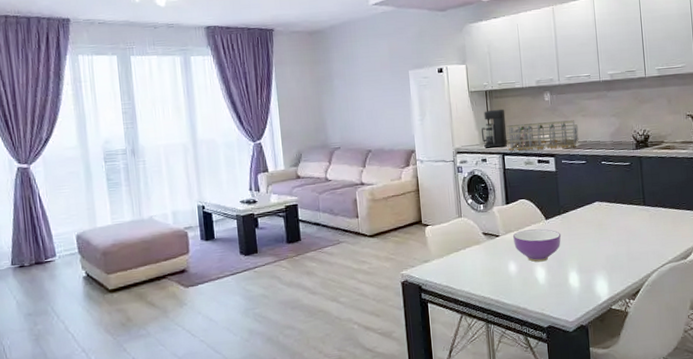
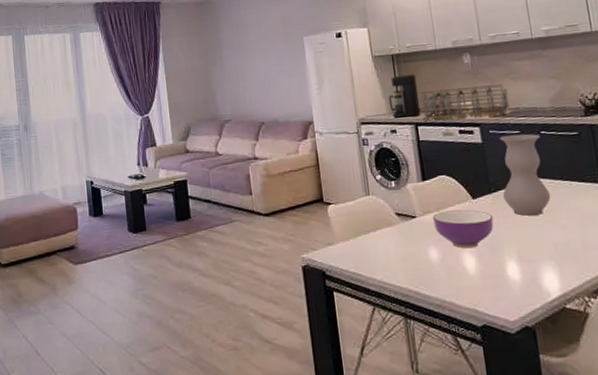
vase: none [569,163,606,233] -> present [499,134,551,216]

